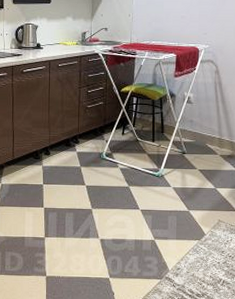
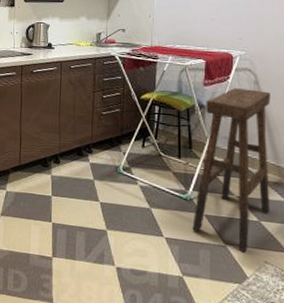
stool: none [163,78,228,215] -> present [192,88,271,252]

